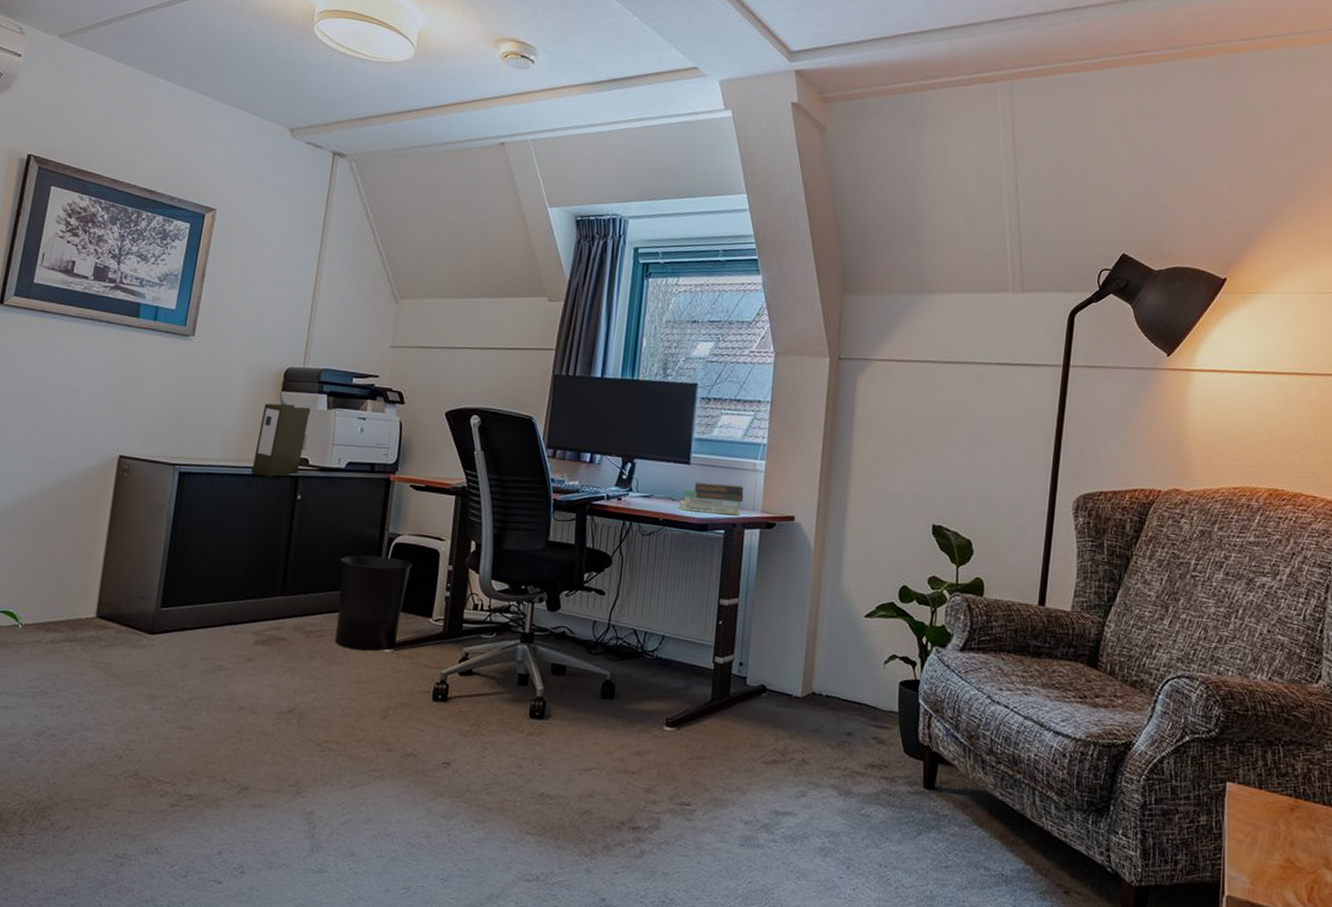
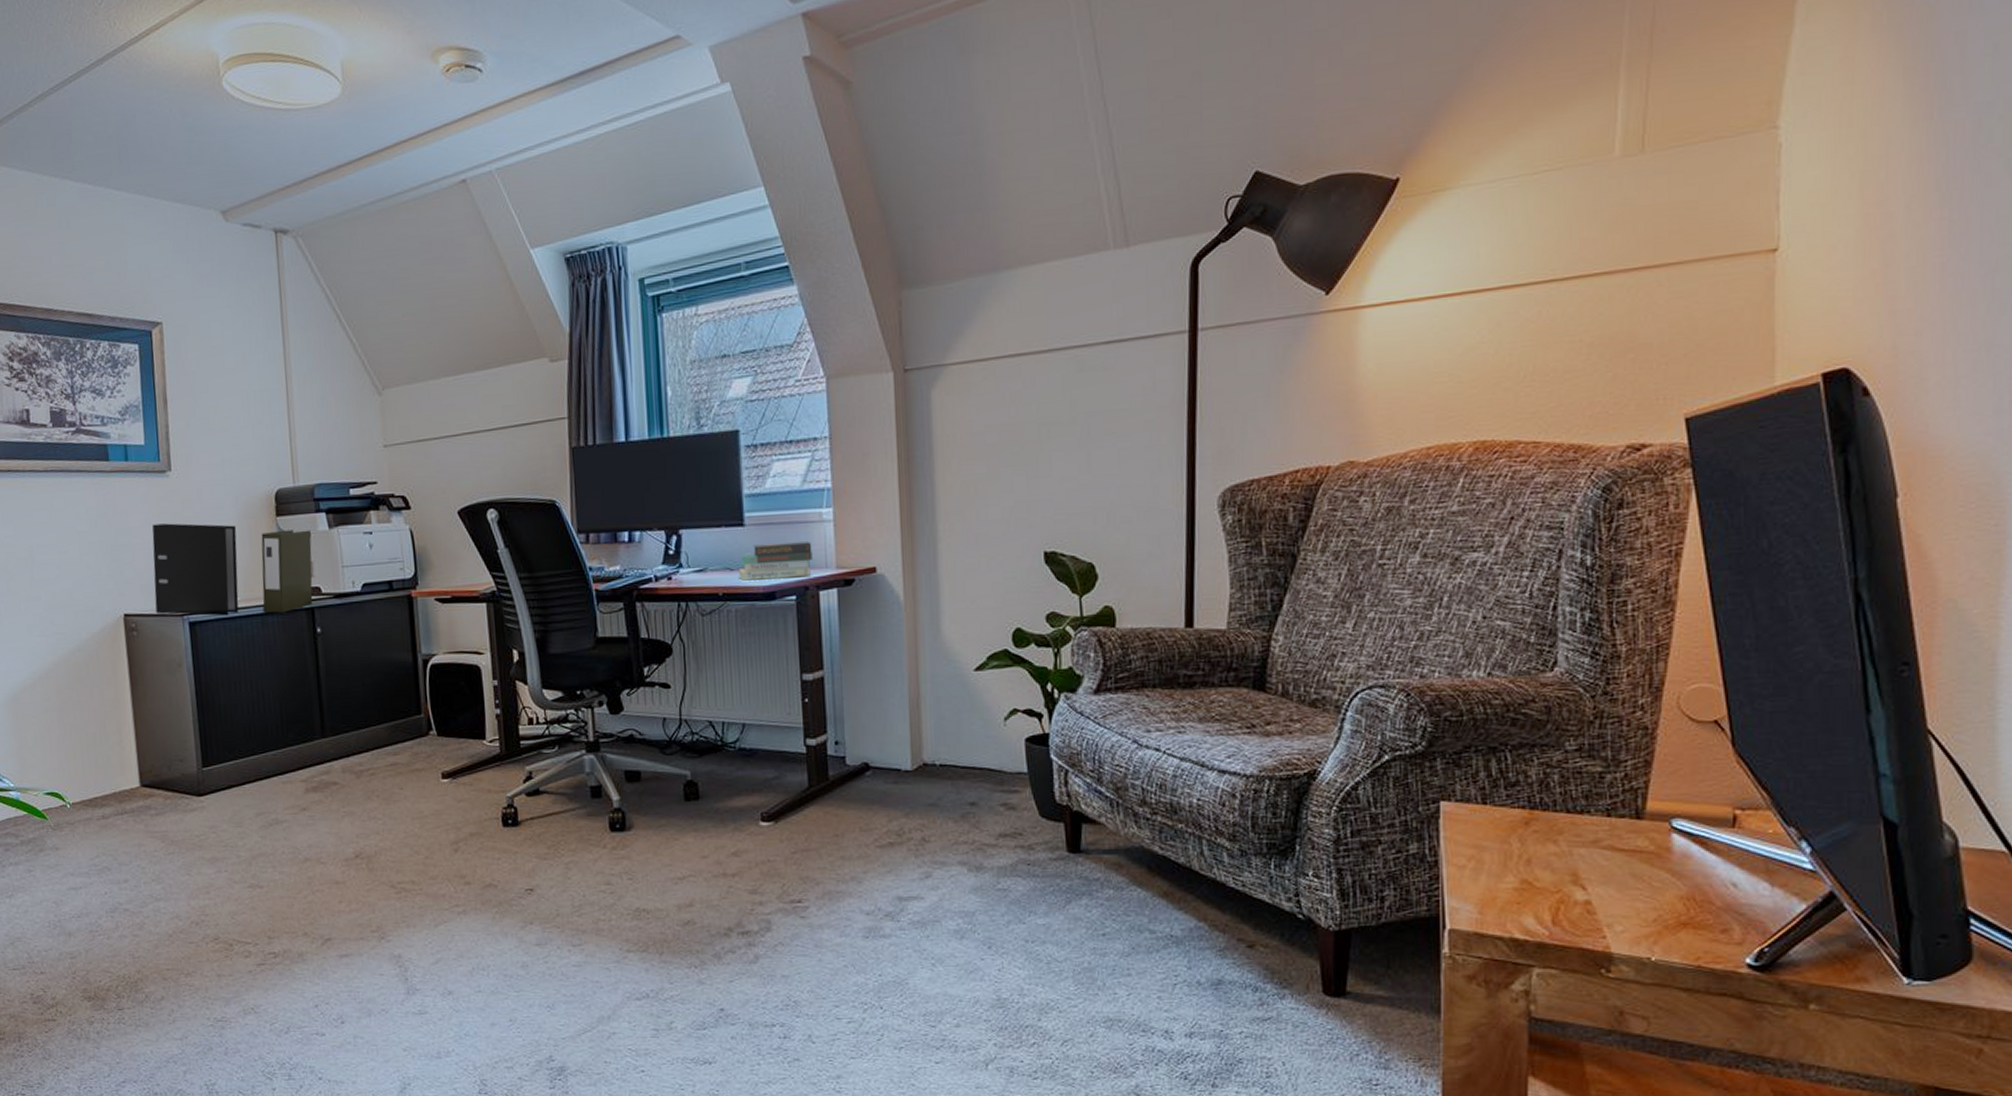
binder: none [150,380,242,472] -> present [152,523,239,616]
waste bin: present [335,555,413,651] -> none [376,680,455,784]

